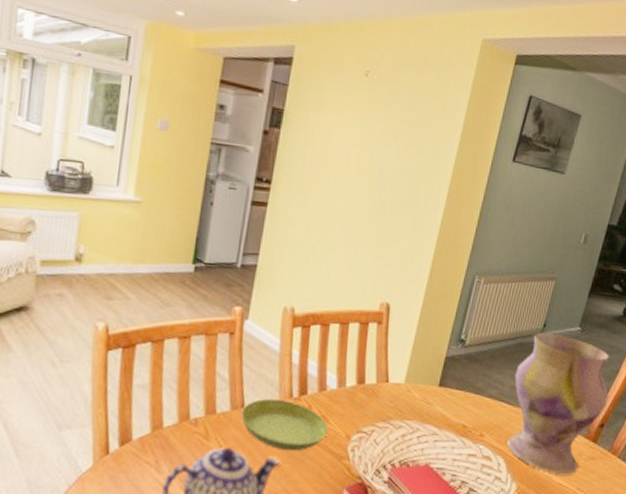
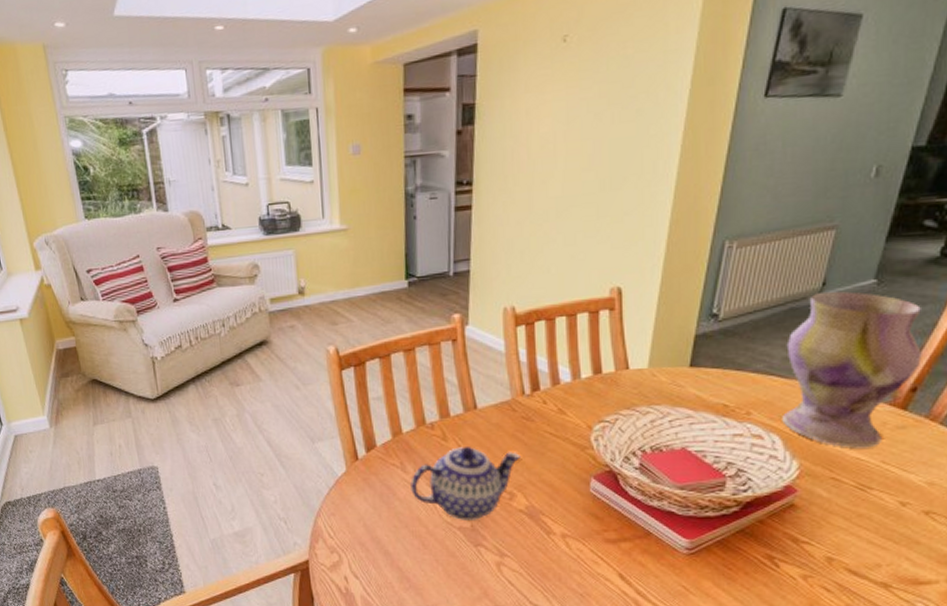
saucer: present [241,398,329,451] -> none [475,397,567,446]

